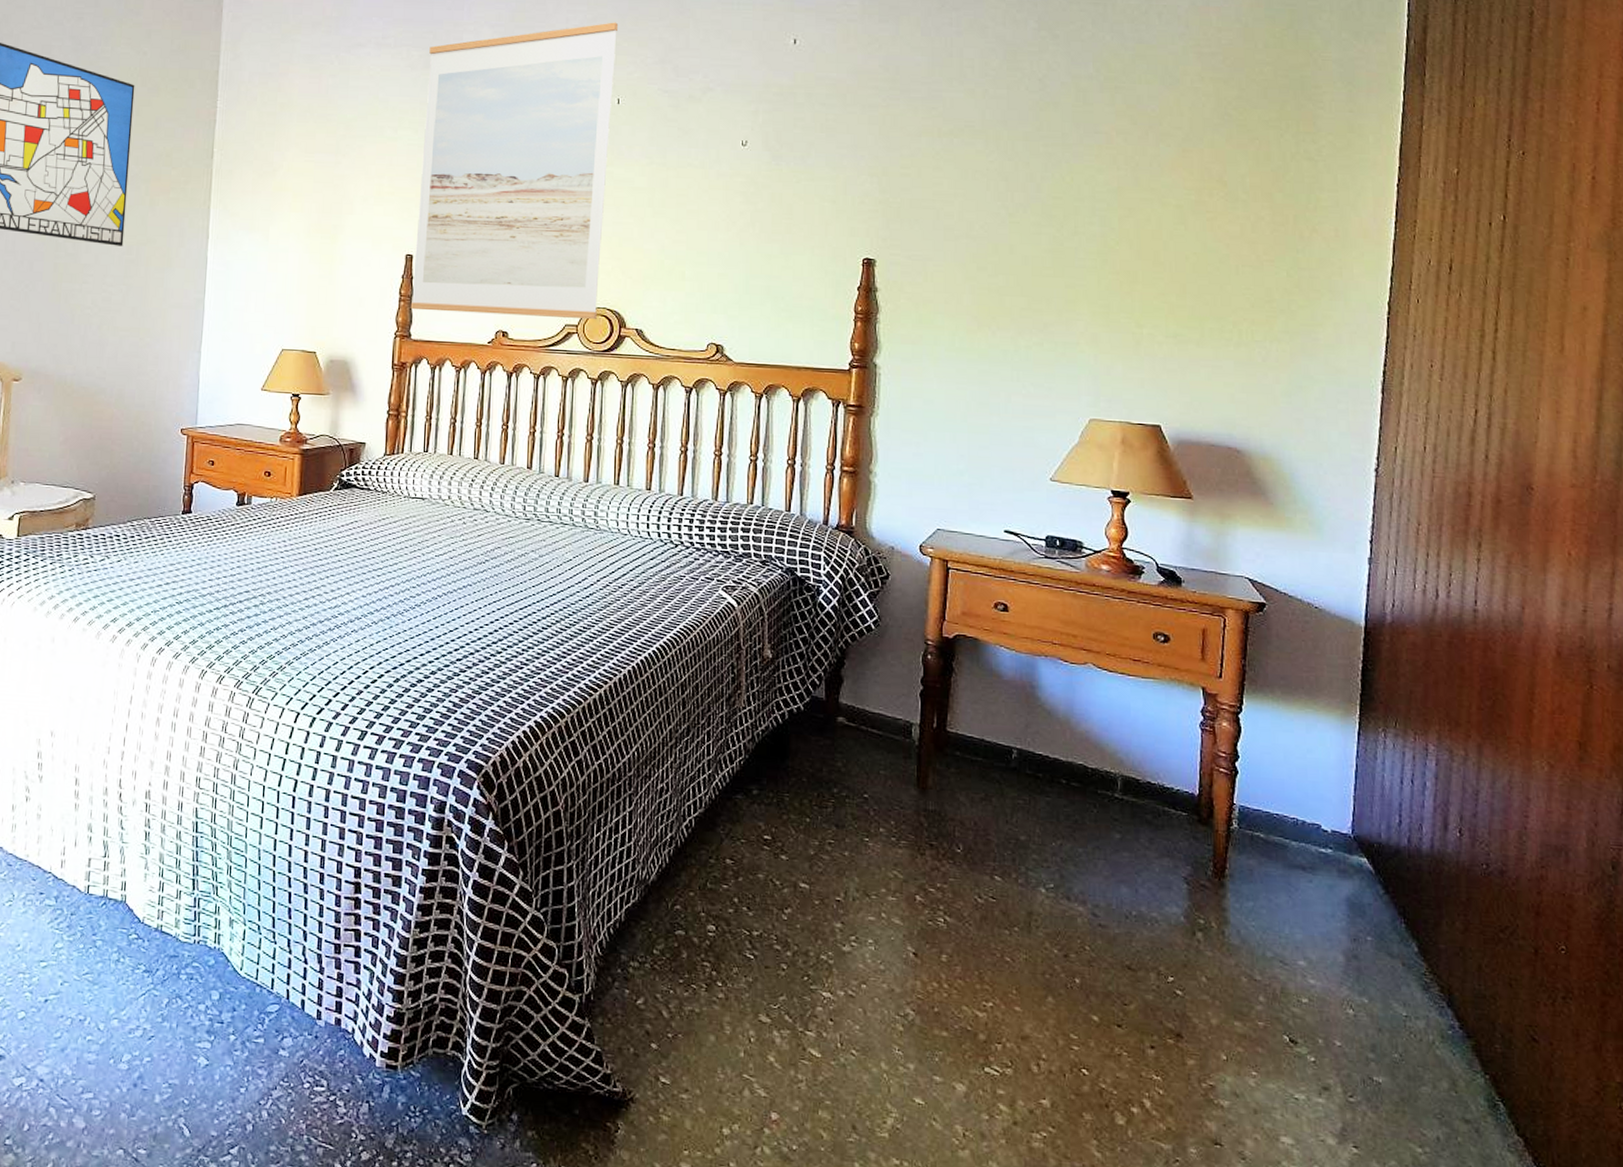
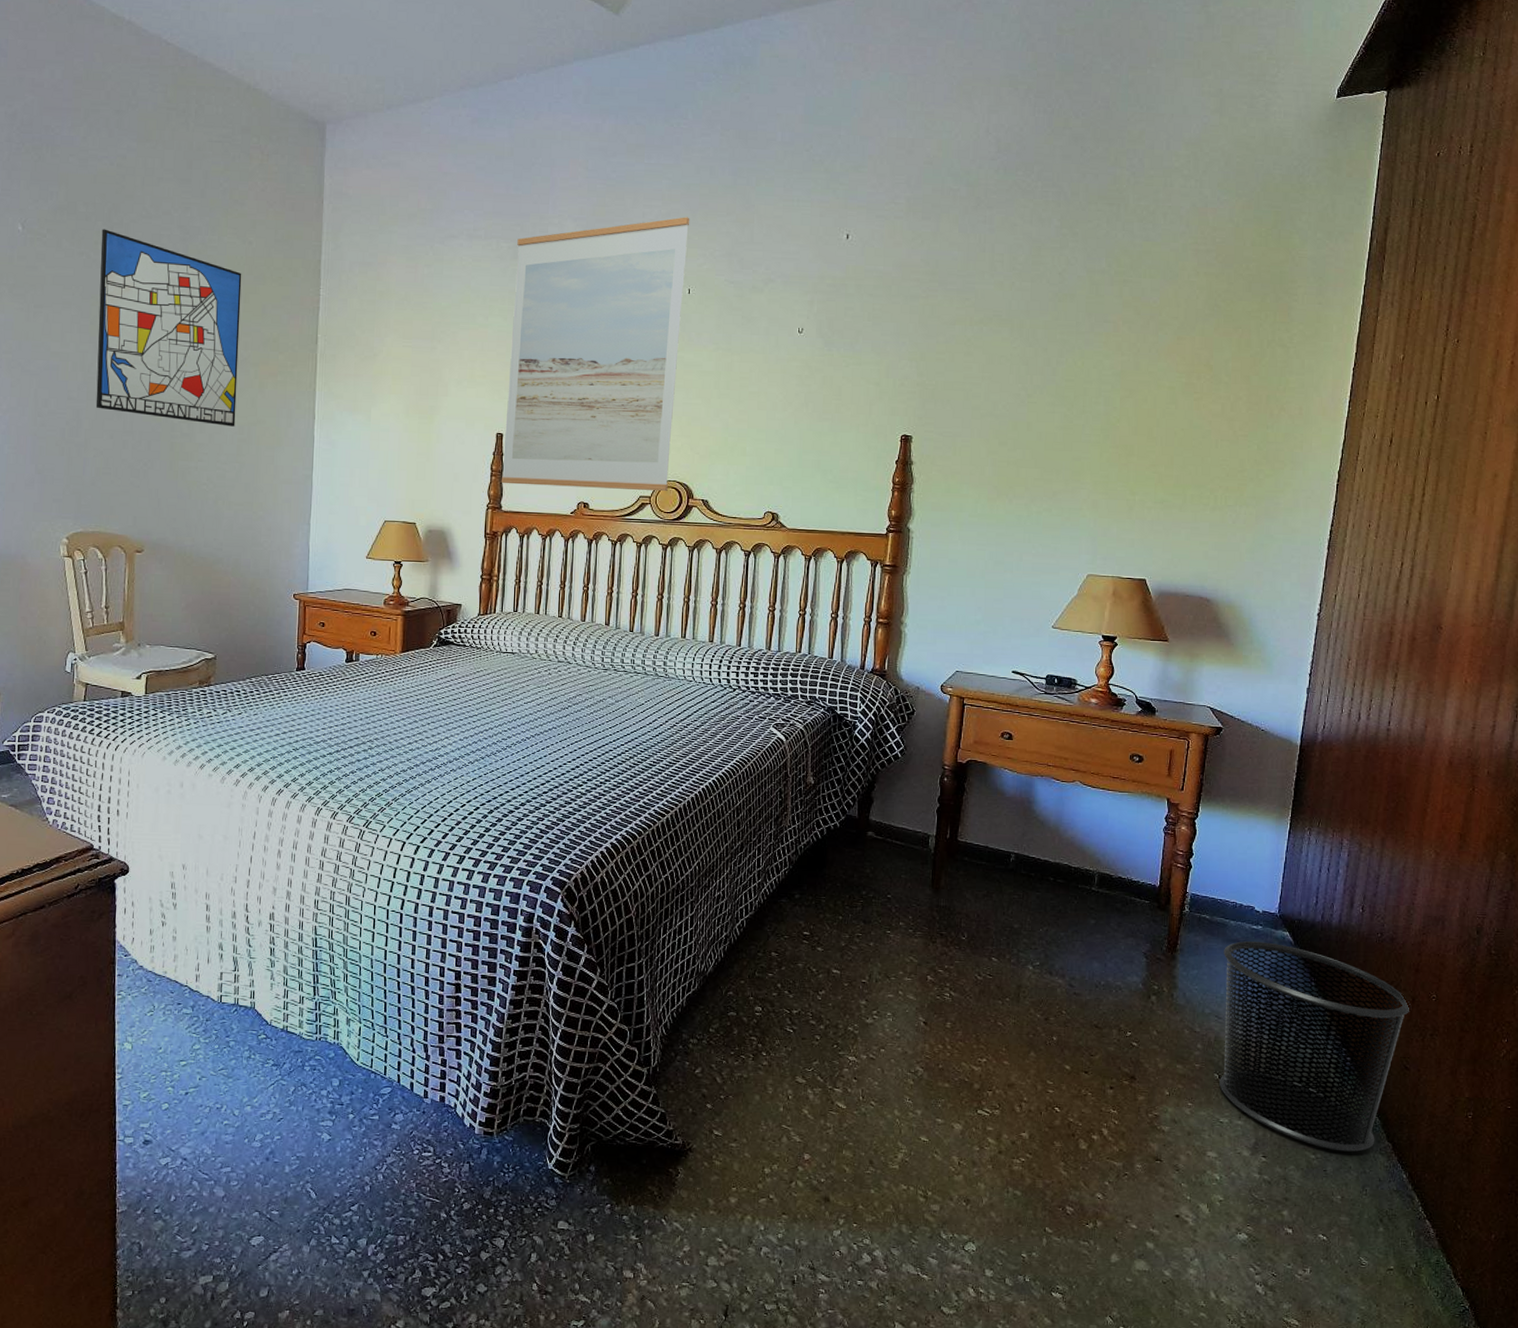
waste bin: none [1285,867,1533,1147] -> present [1219,941,1410,1152]

